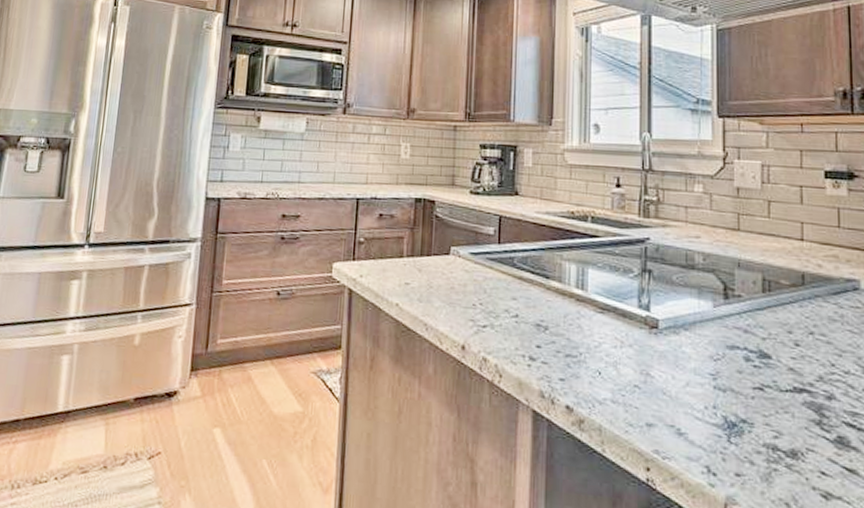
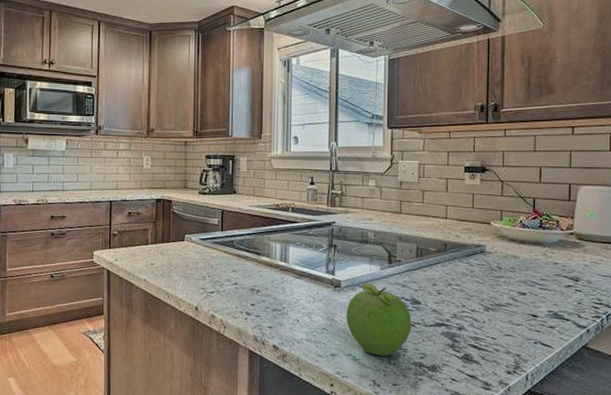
fruit: none [667,325,760,432] -> present [346,283,412,356]

